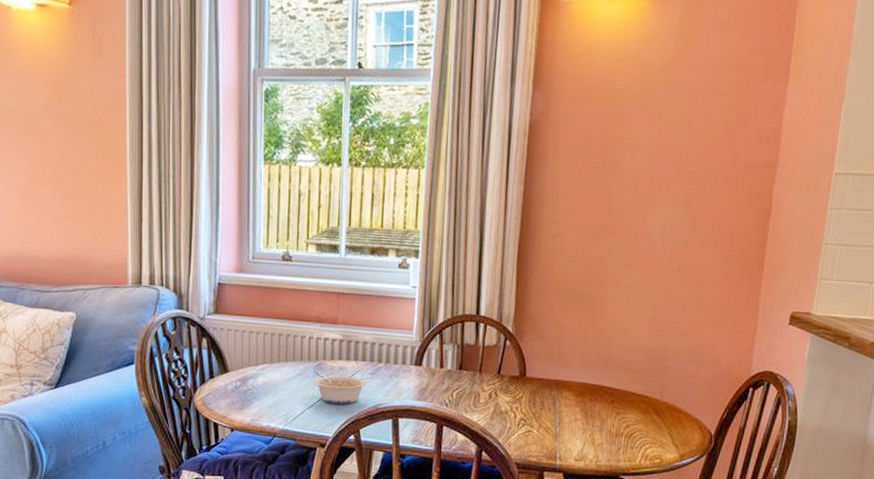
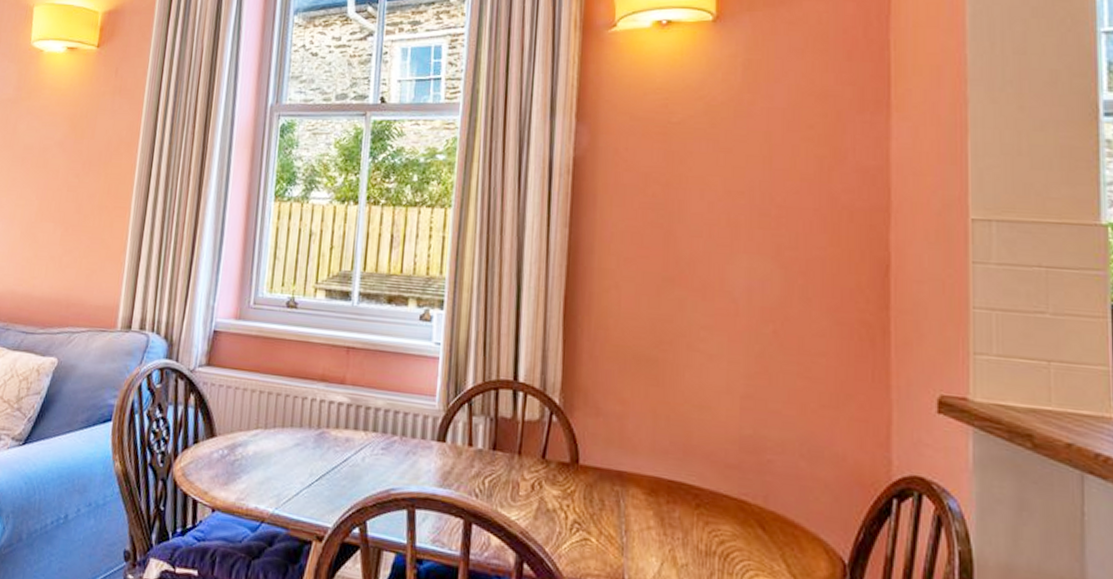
legume: present [314,370,367,404] -> none [314,441,378,486]

